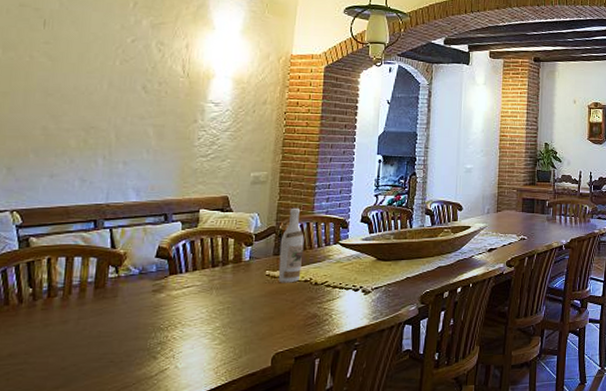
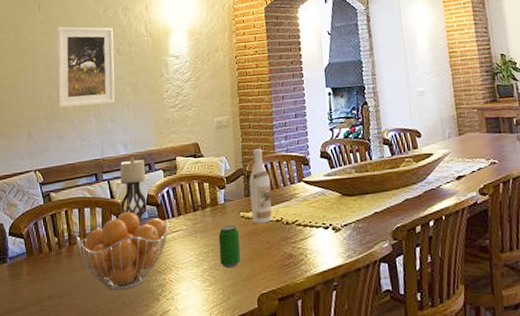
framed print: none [53,50,141,145] -> present [56,26,115,108]
fruit basket: none [58,264,181,348] -> present [76,211,169,291]
candle holder: none [120,205,166,281] -> present [115,157,151,227]
beverage can: none [235,282,262,326] -> present [218,224,241,267]

